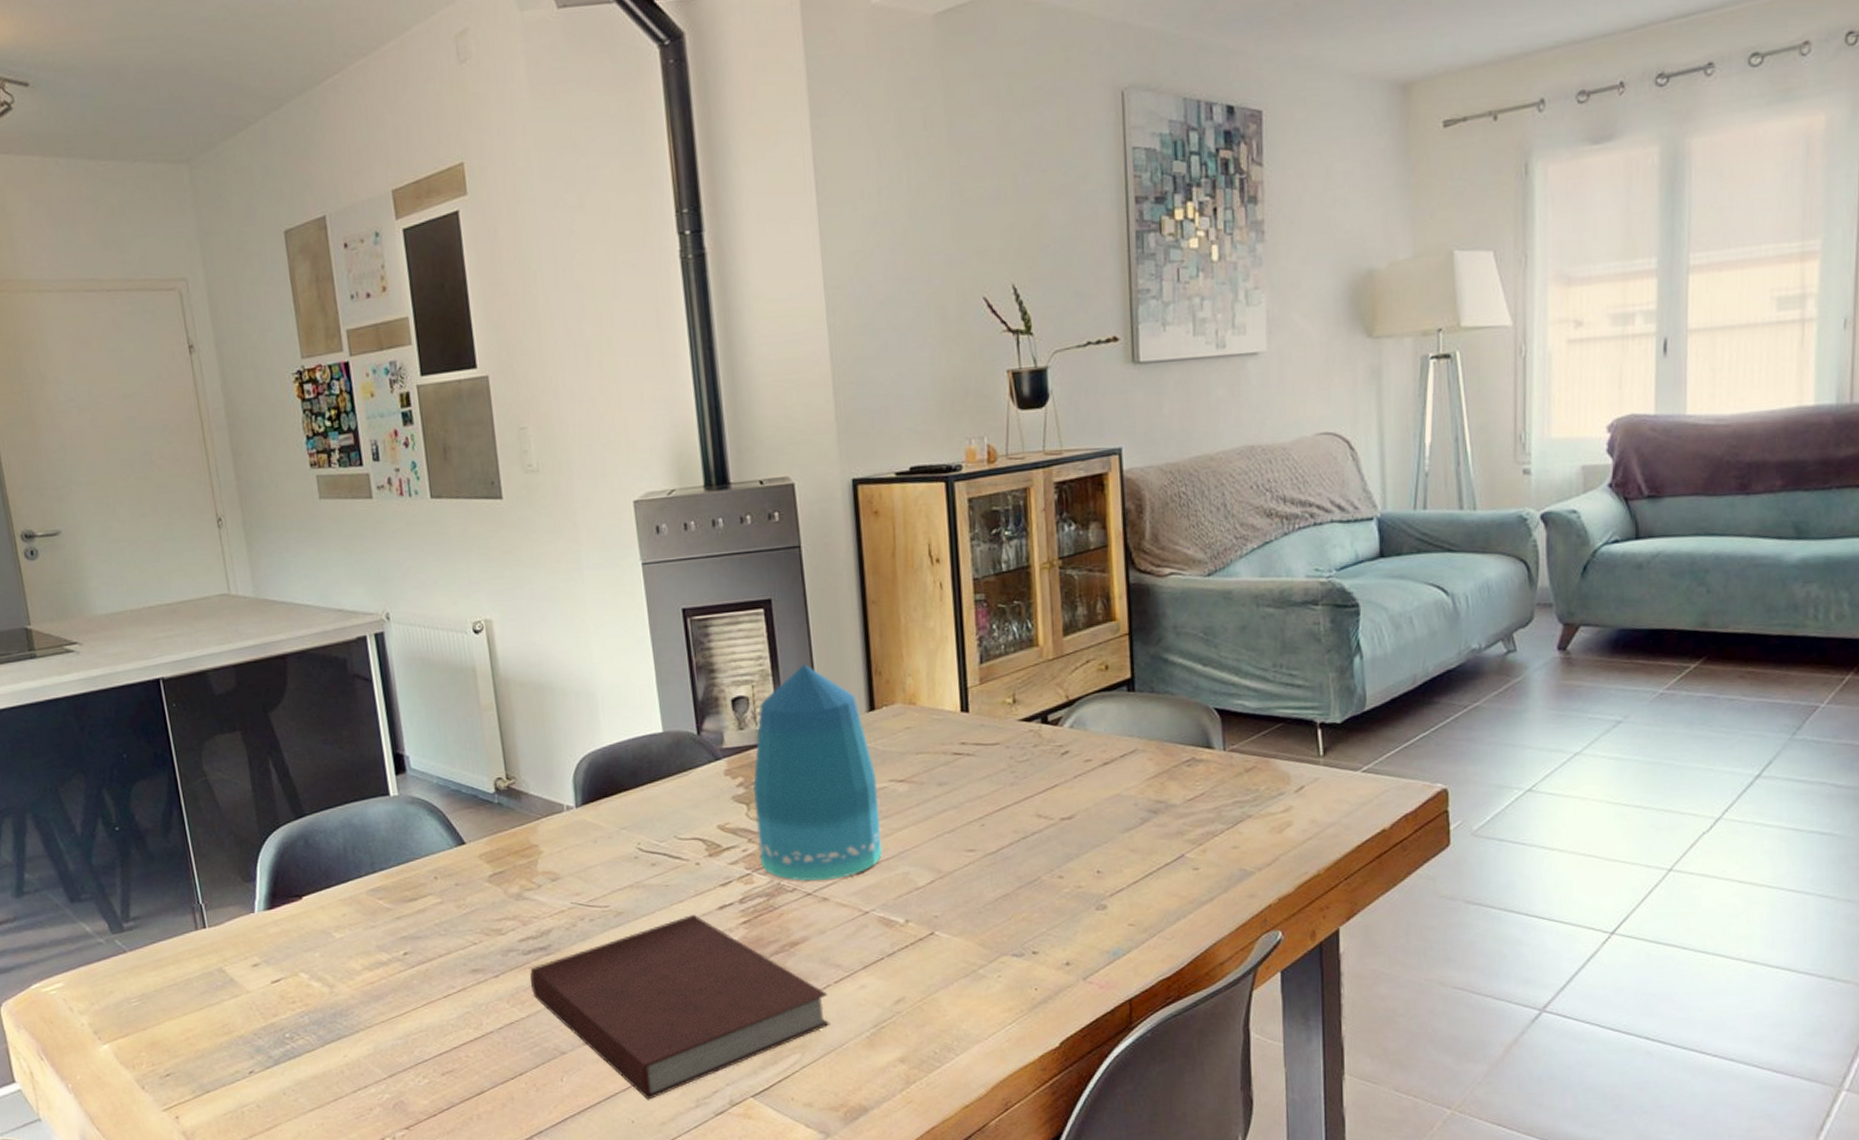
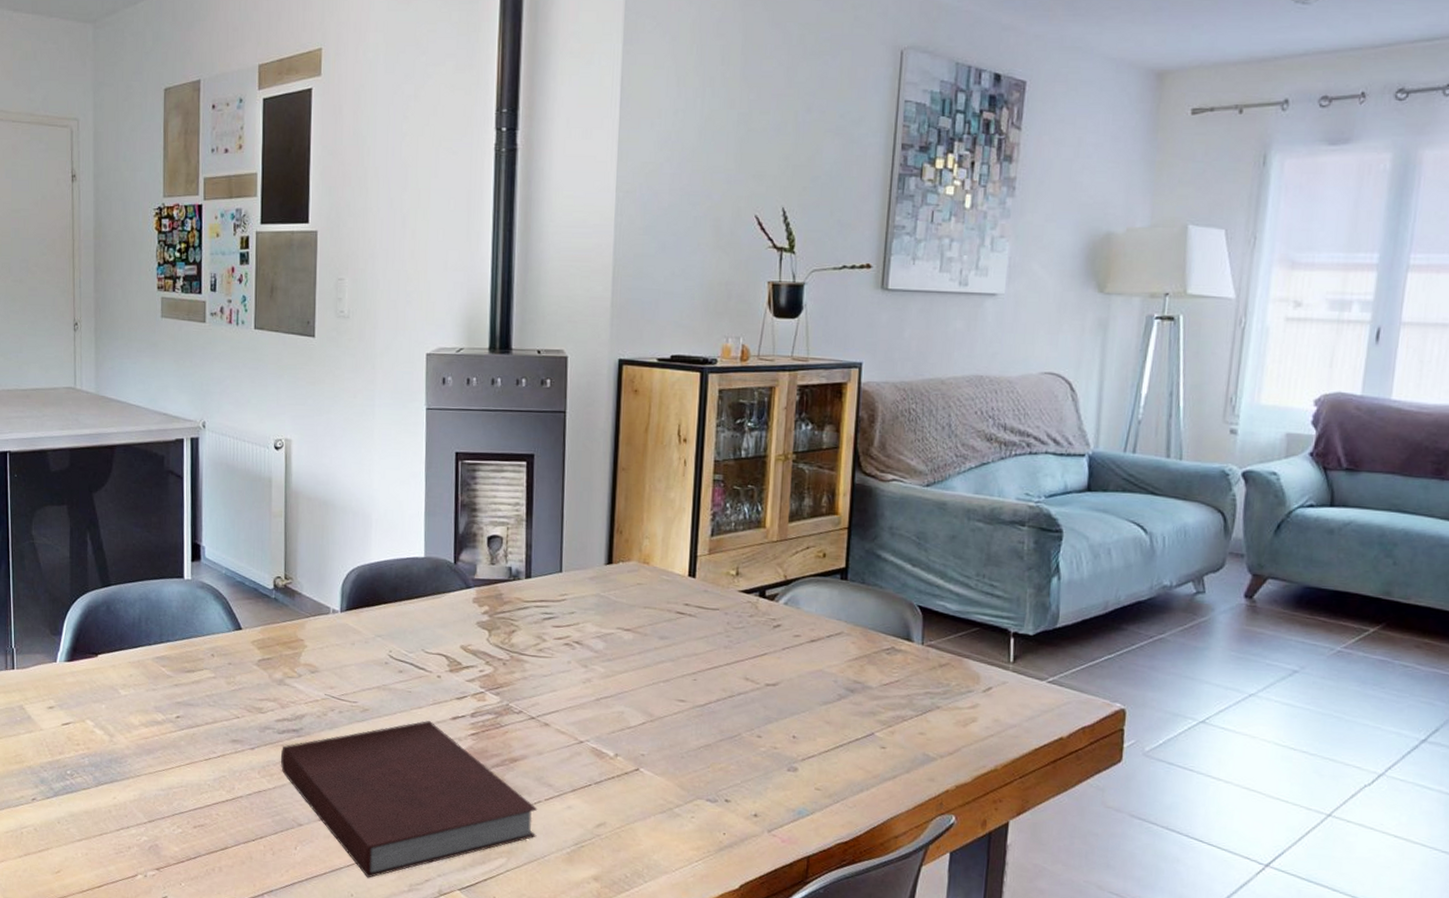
vase: present [753,664,882,882] -> none [494,515,606,709]

